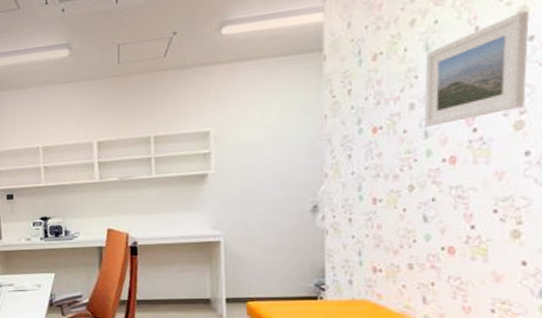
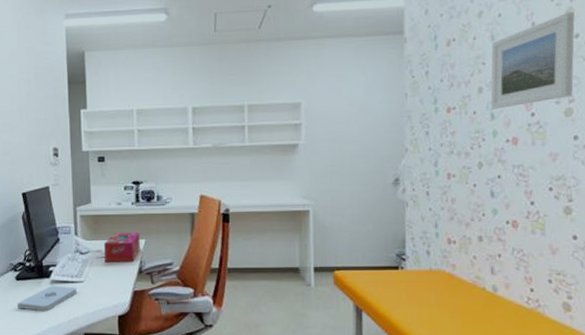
tissue box: none [16,266,50,296] -> present [104,232,140,262]

